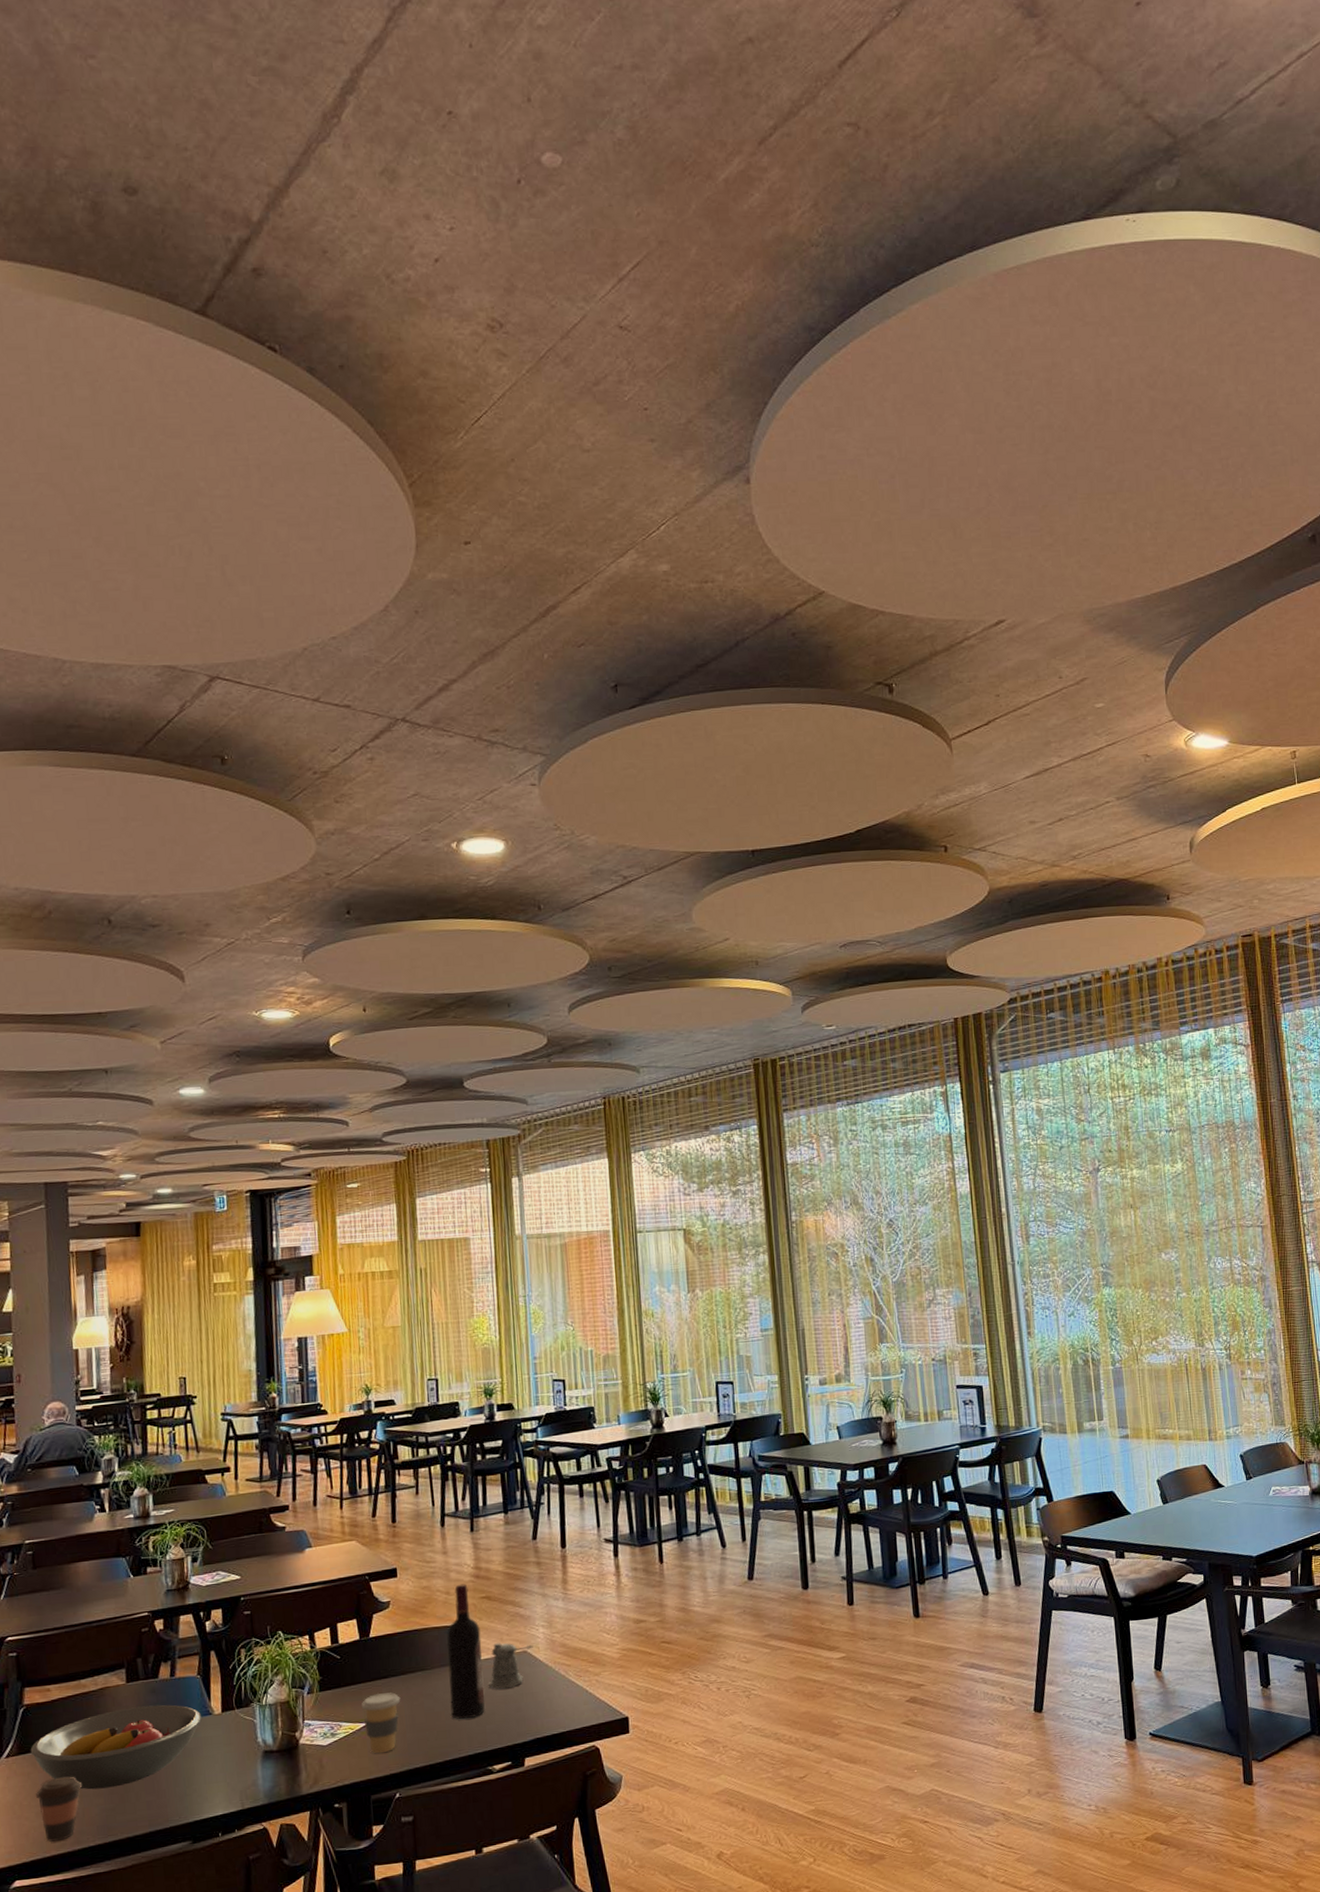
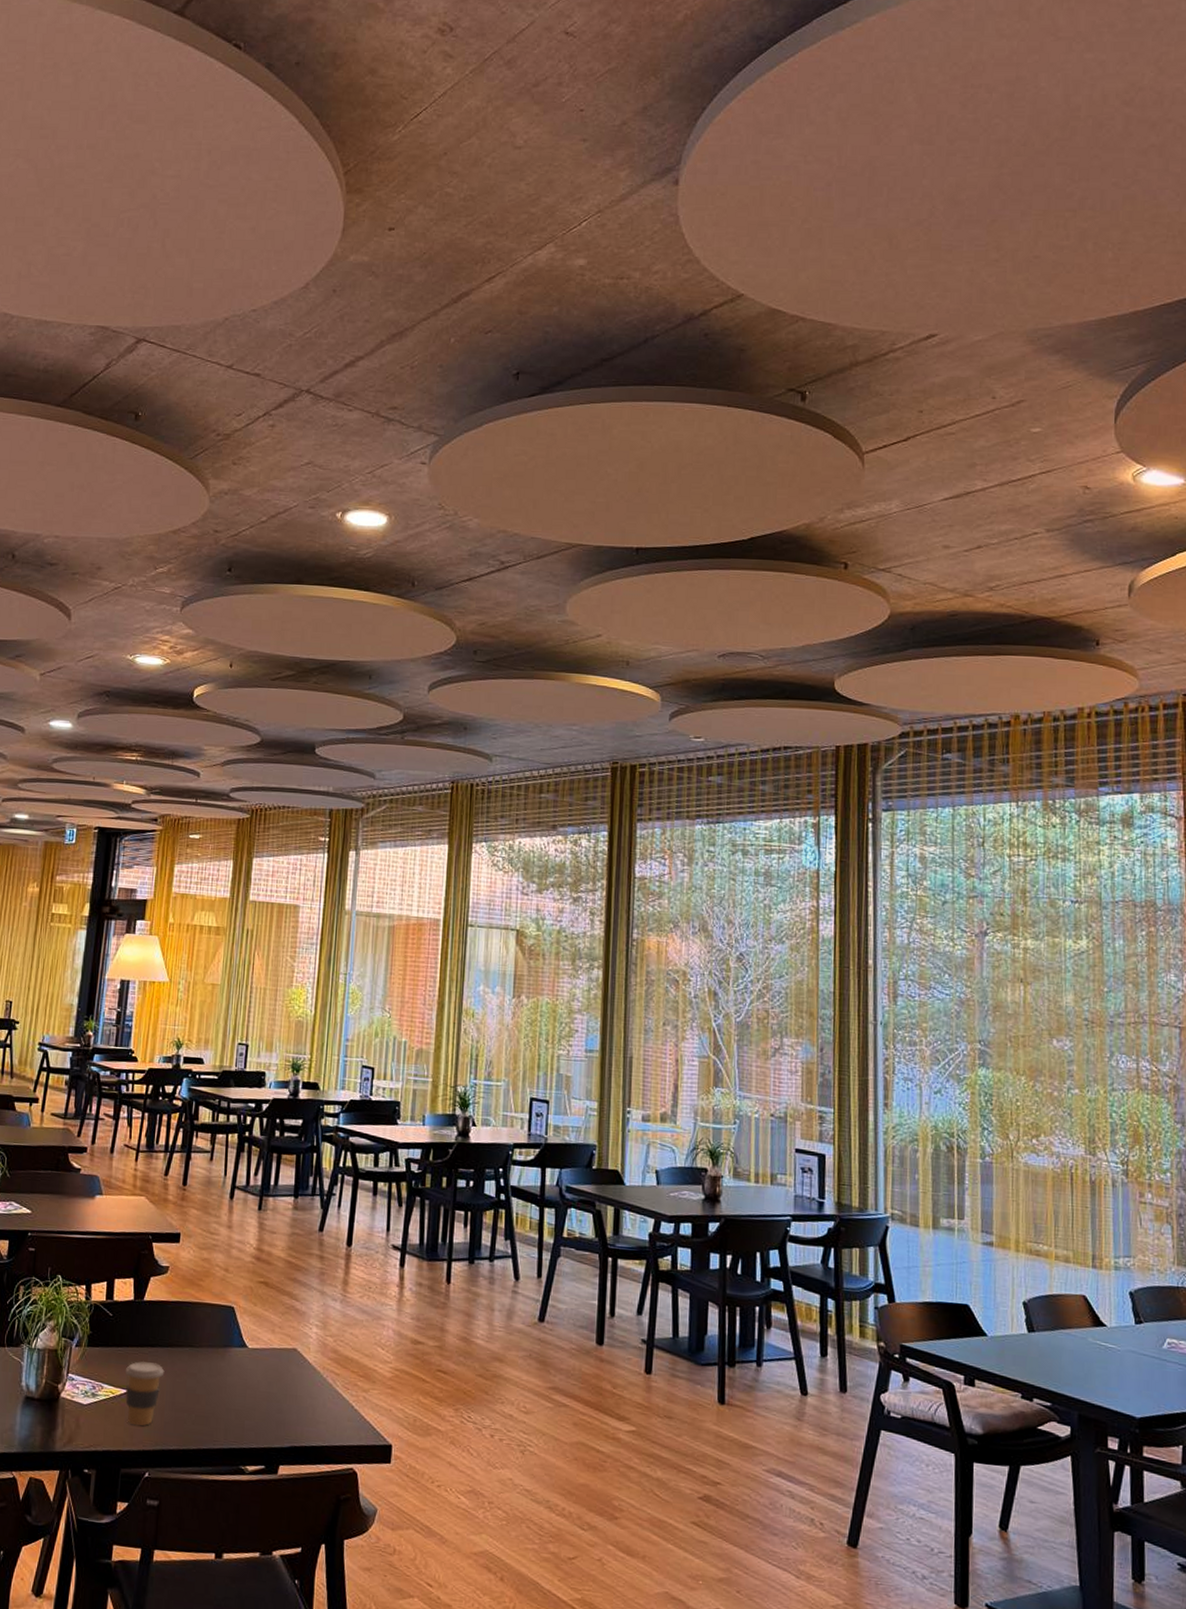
wine bottle: present [446,1584,485,1720] -> none [212,1263,254,1409]
pepper shaker: present [489,1643,533,1689] -> none [254,1334,304,1386]

